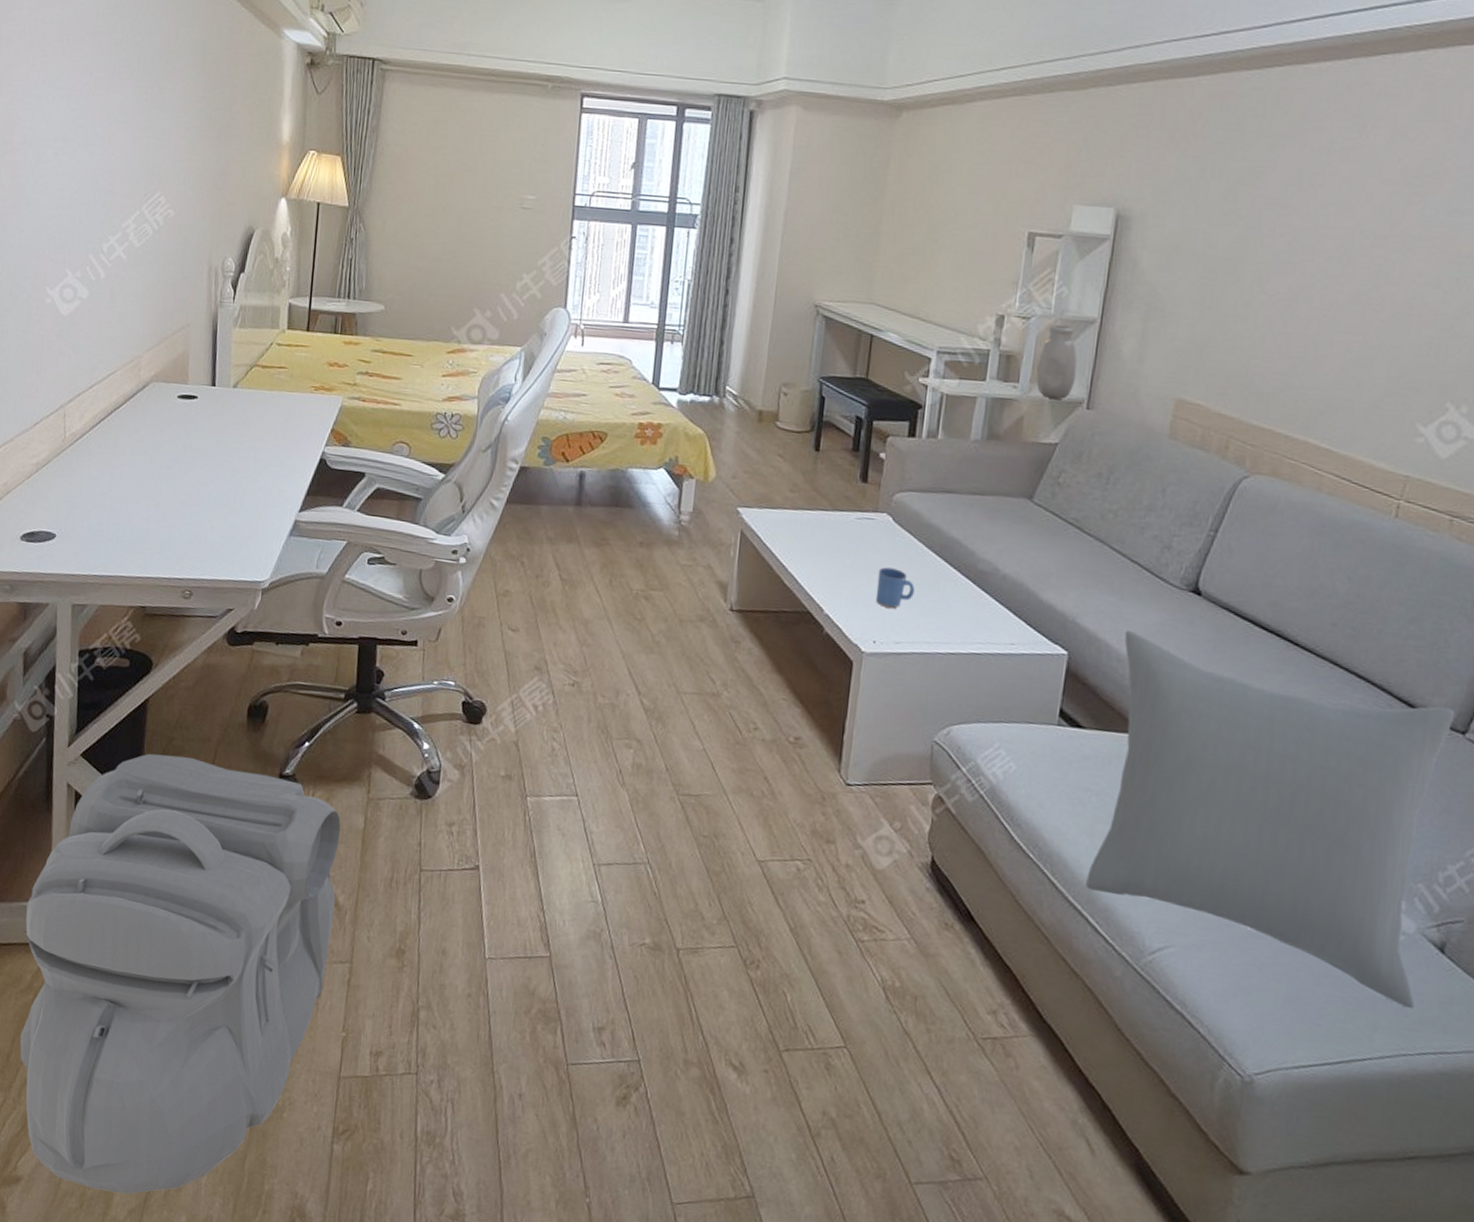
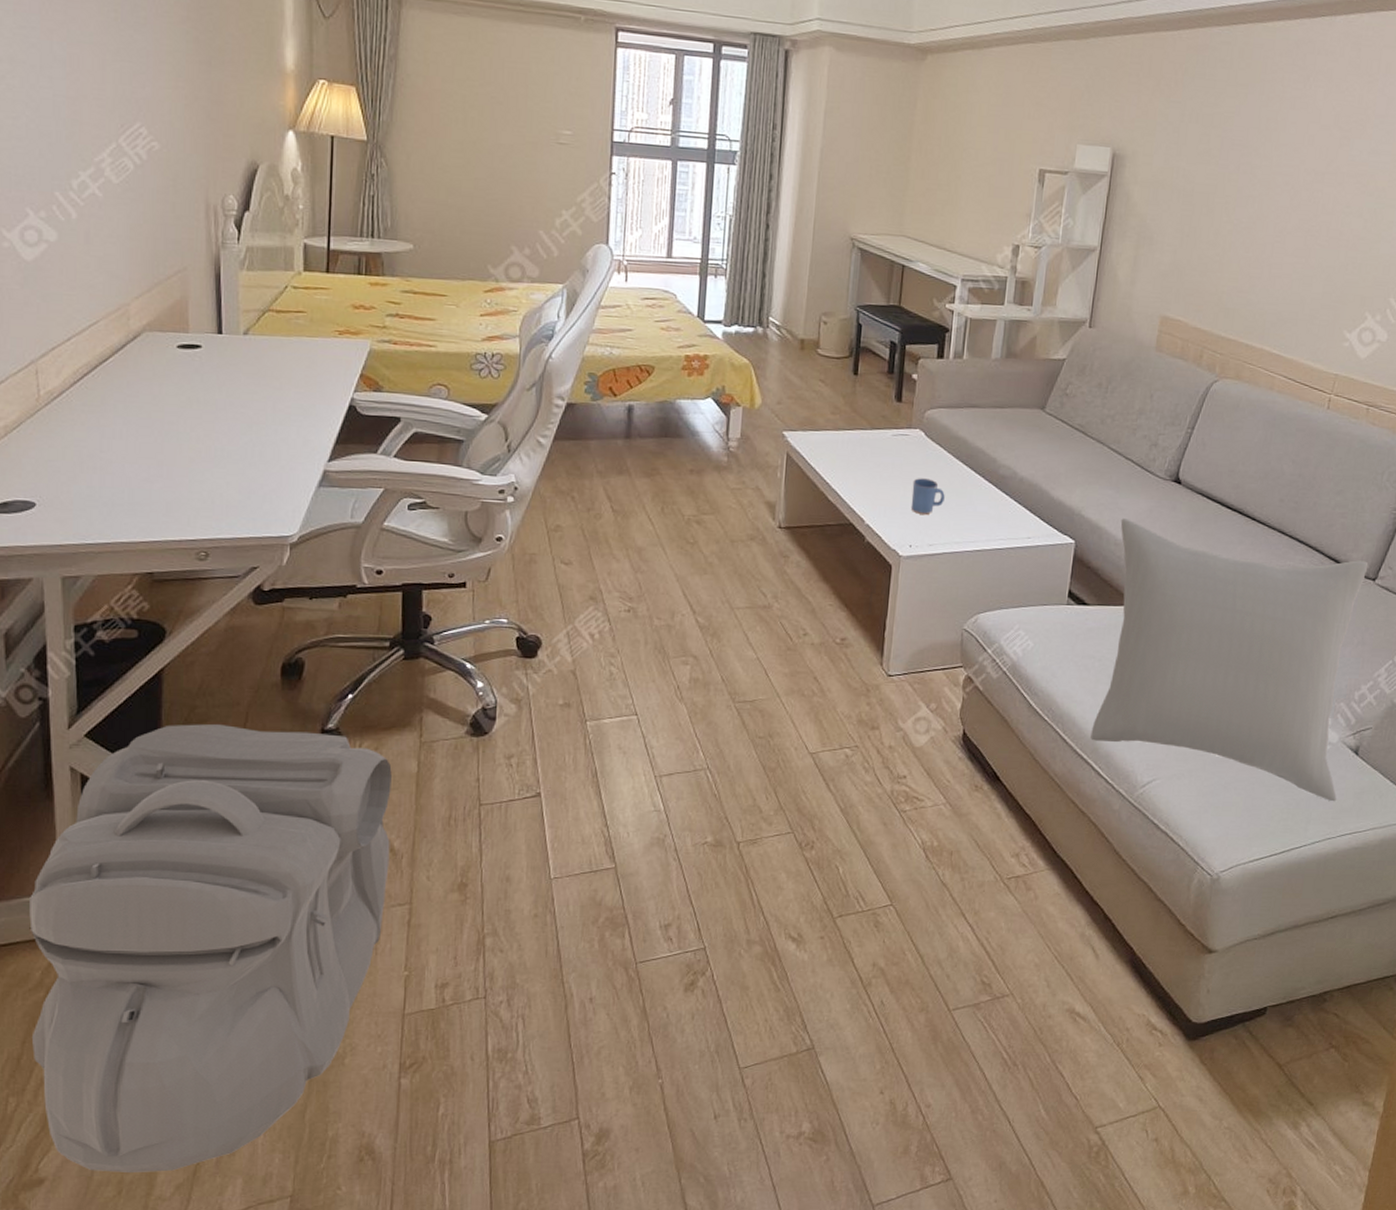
vase: present [1036,324,1078,399] -> none [1046,252,1082,320]

